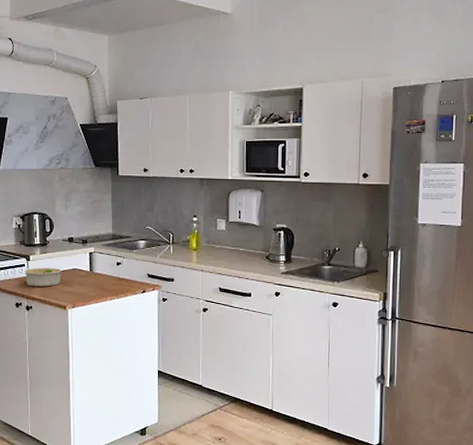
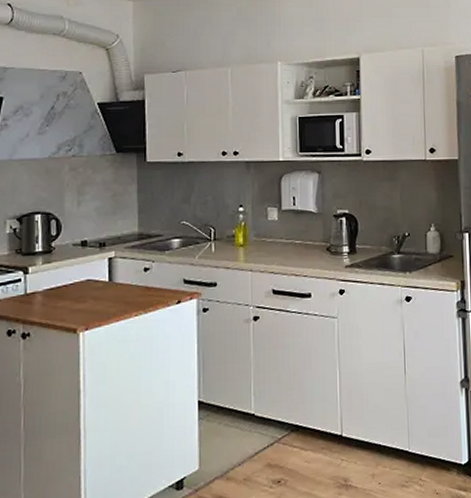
bowl: present [25,268,62,287] -> none [21,281,72,307]

